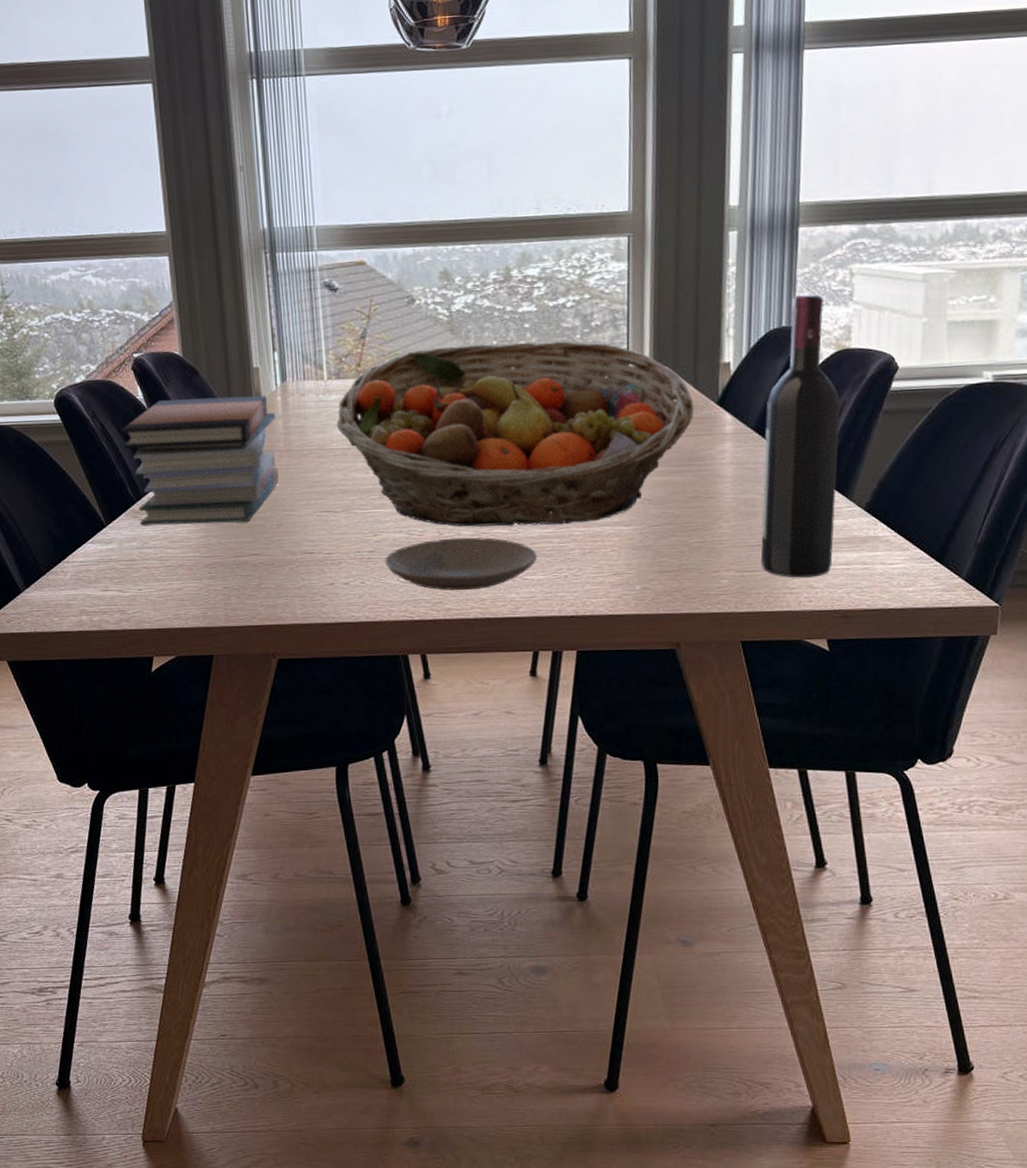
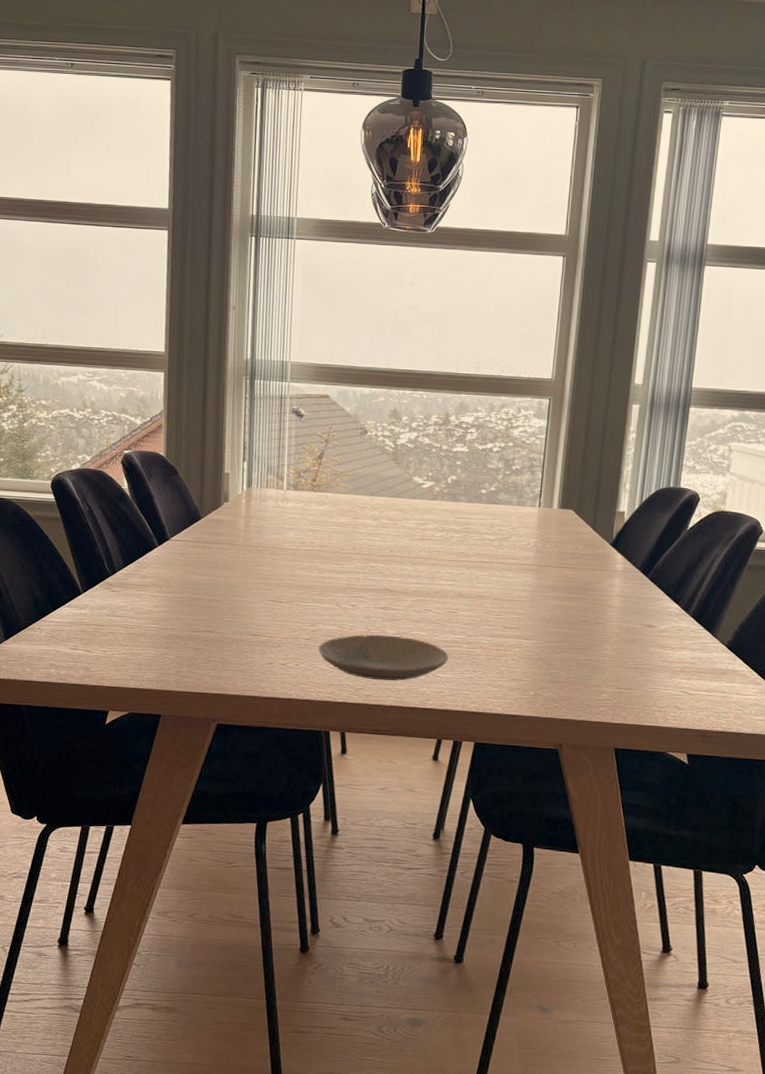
book stack: present [121,395,279,526] -> none [105,492,239,602]
fruit basket: present [336,341,694,527] -> none [289,473,592,633]
wine bottle: present [760,293,840,578] -> none [636,462,713,700]

